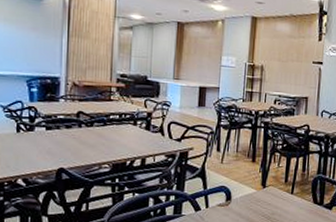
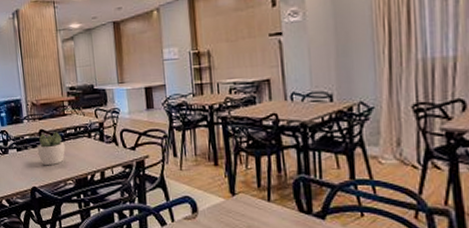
succulent plant: none [71,115,106,148] -> present [37,132,65,166]

